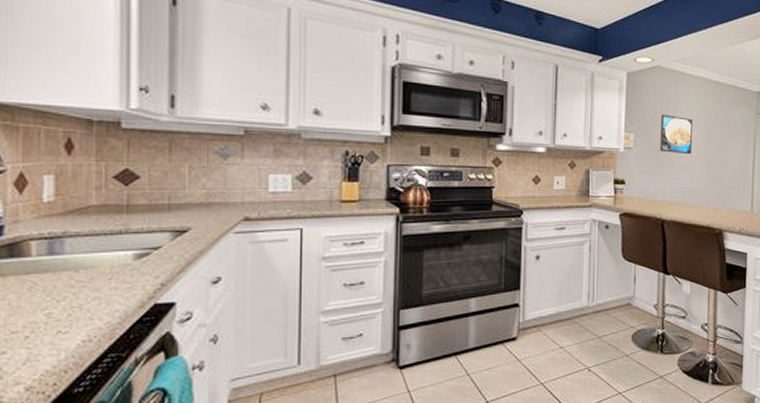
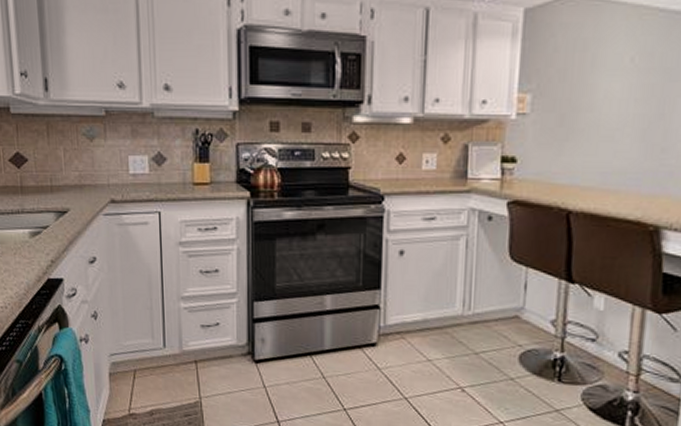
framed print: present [660,114,694,155] -> none [569,64,623,120]

